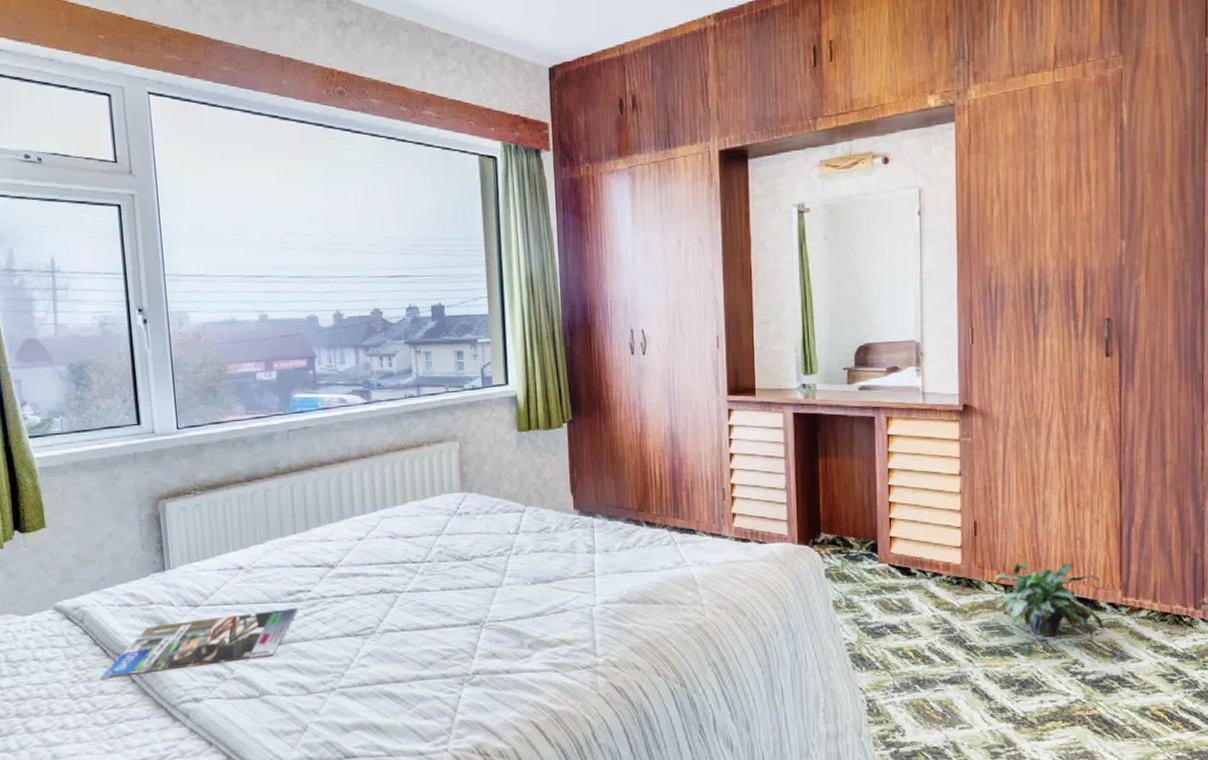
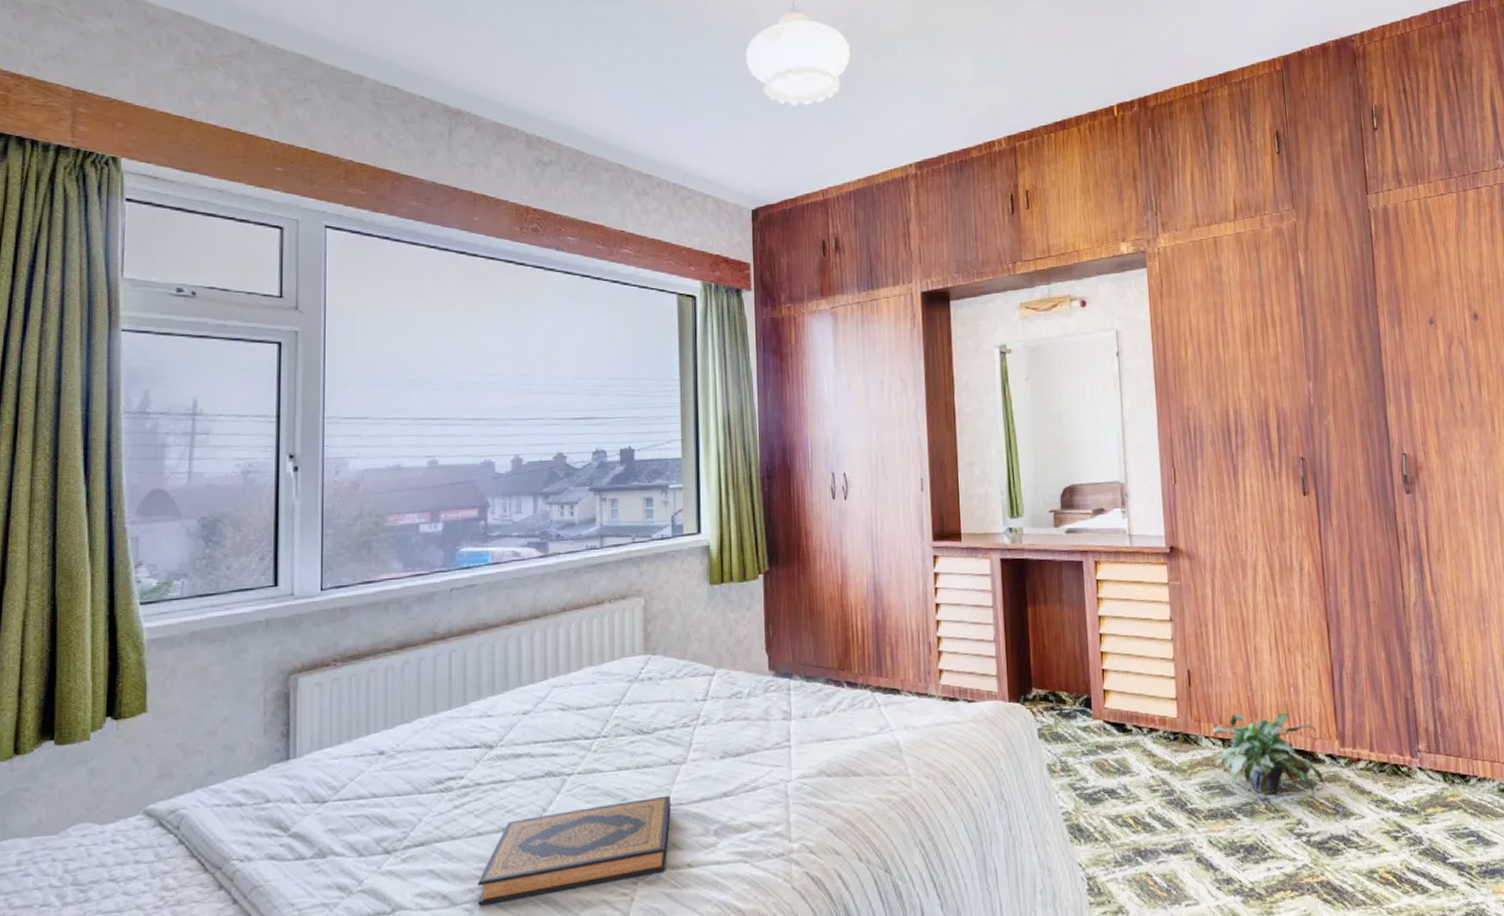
magazine: present [100,607,299,679] -> none [193,798,448,901]
hardback book: none [329,613,490,695] -> present [478,795,671,906]

